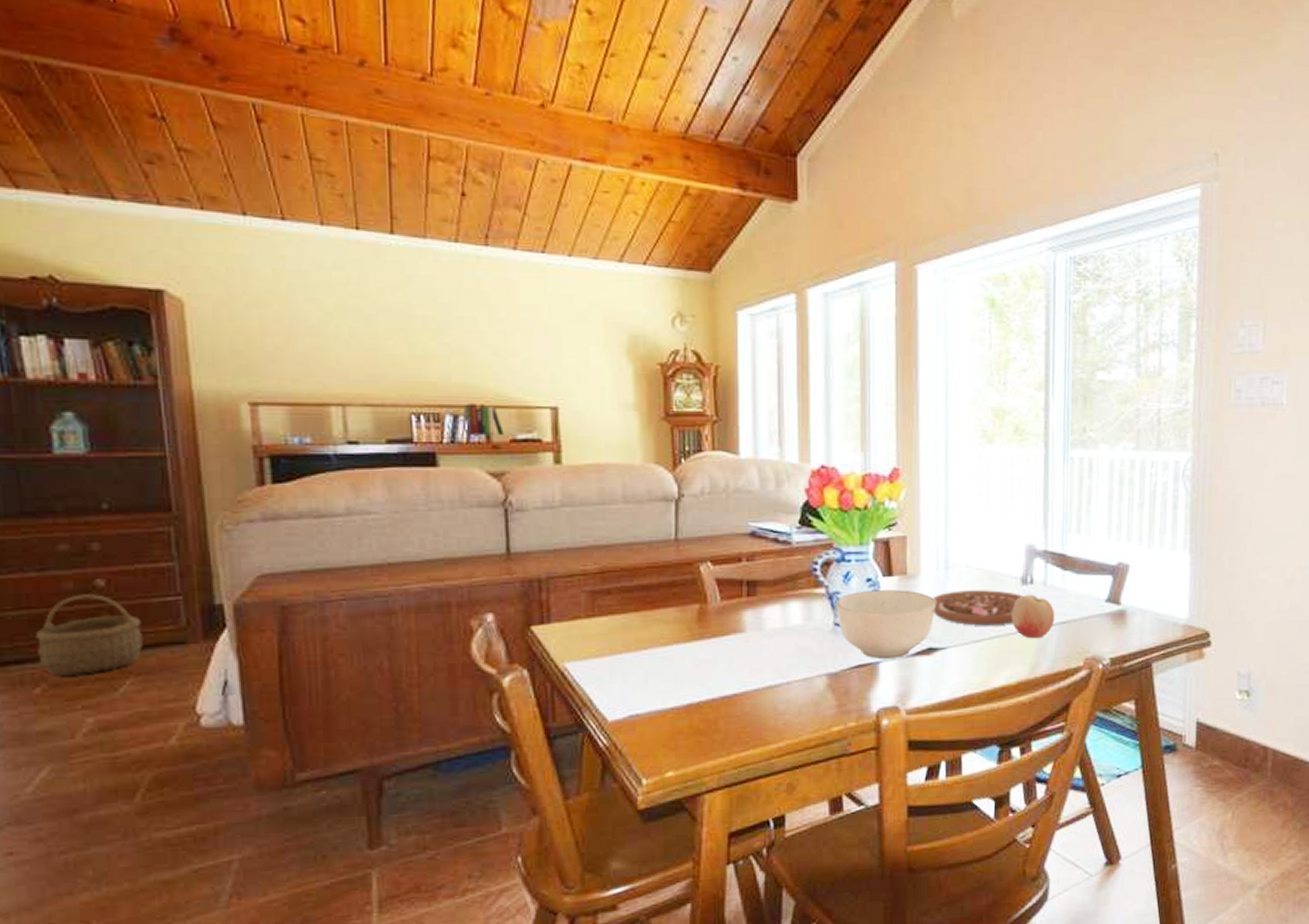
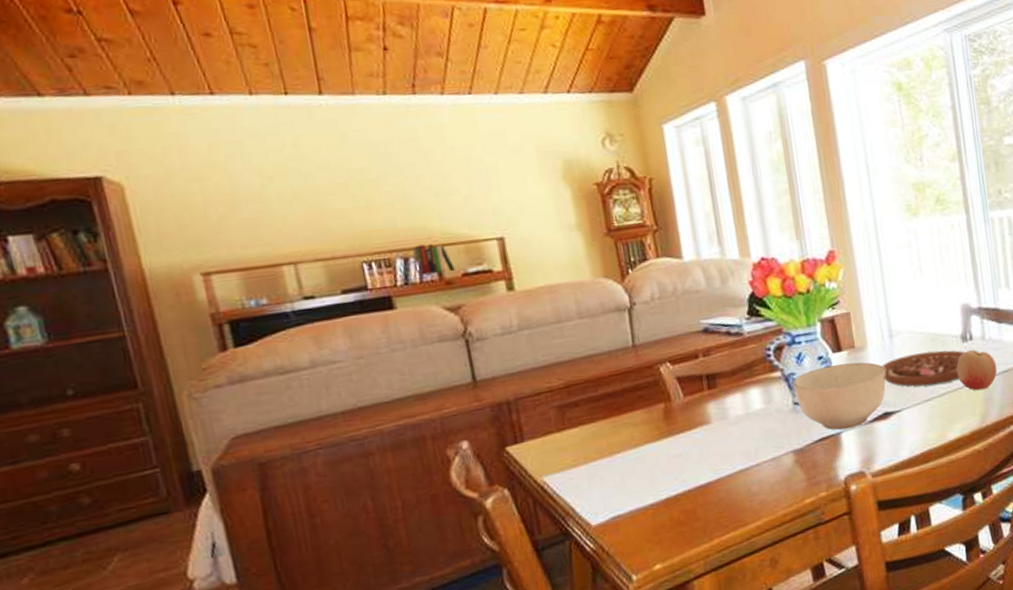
wicker basket: present [35,594,143,675] -> none [15,478,126,563]

